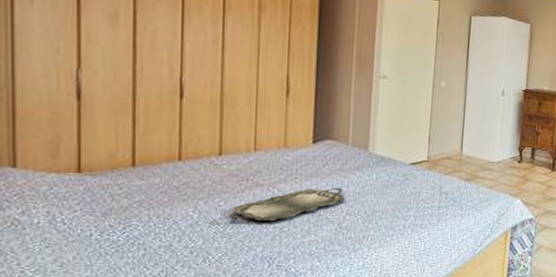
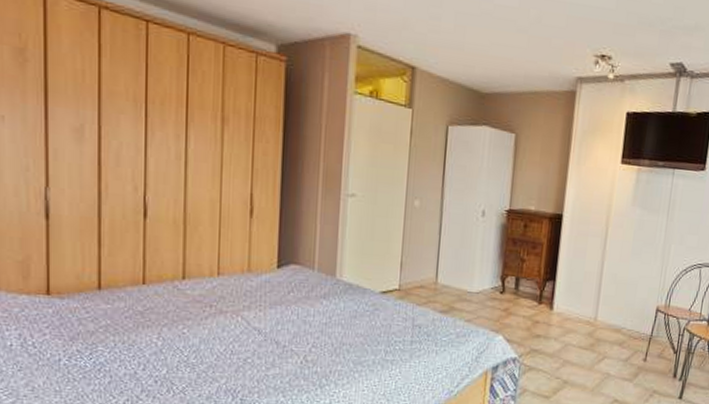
serving tray: present [228,187,346,222] -> none [192,316,312,352]

